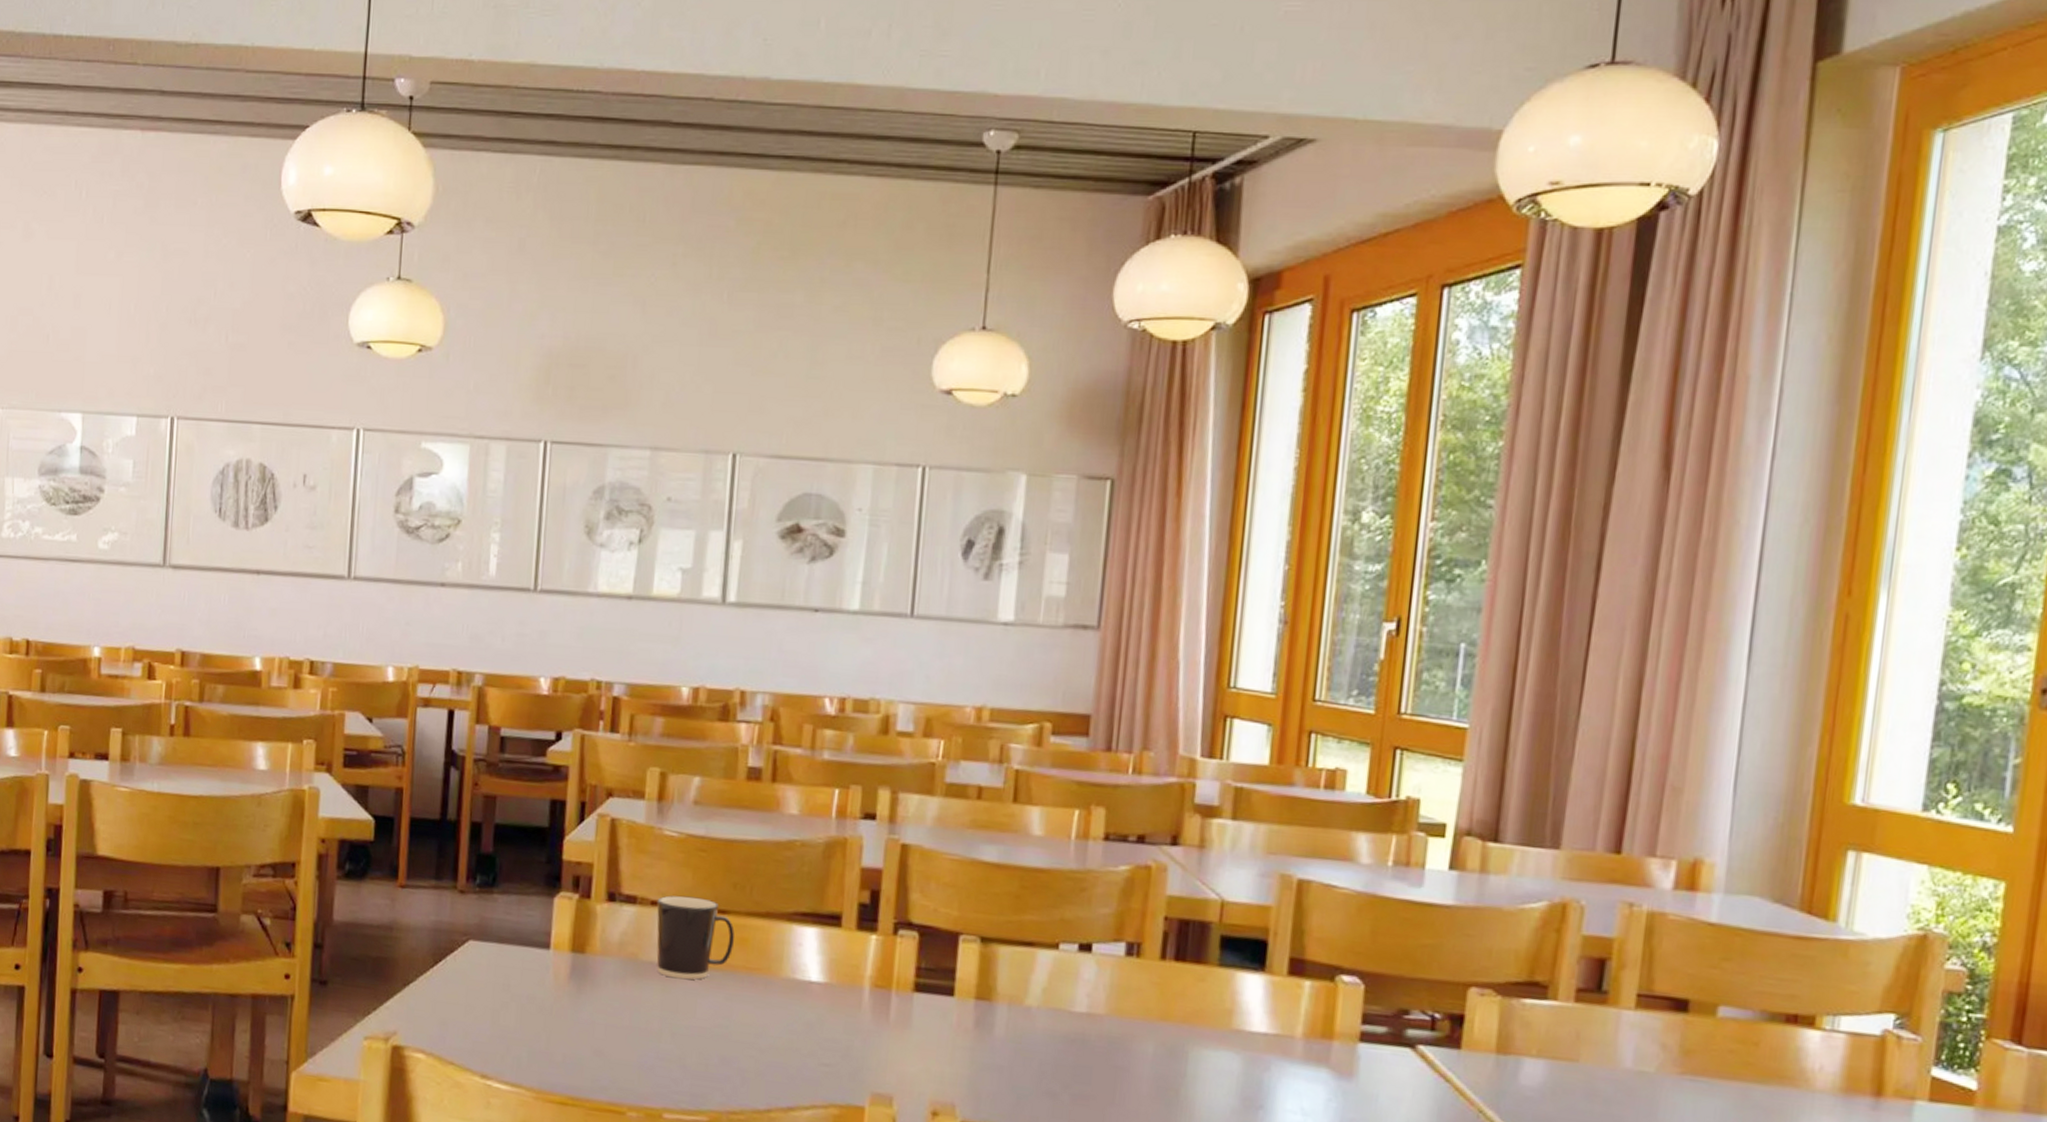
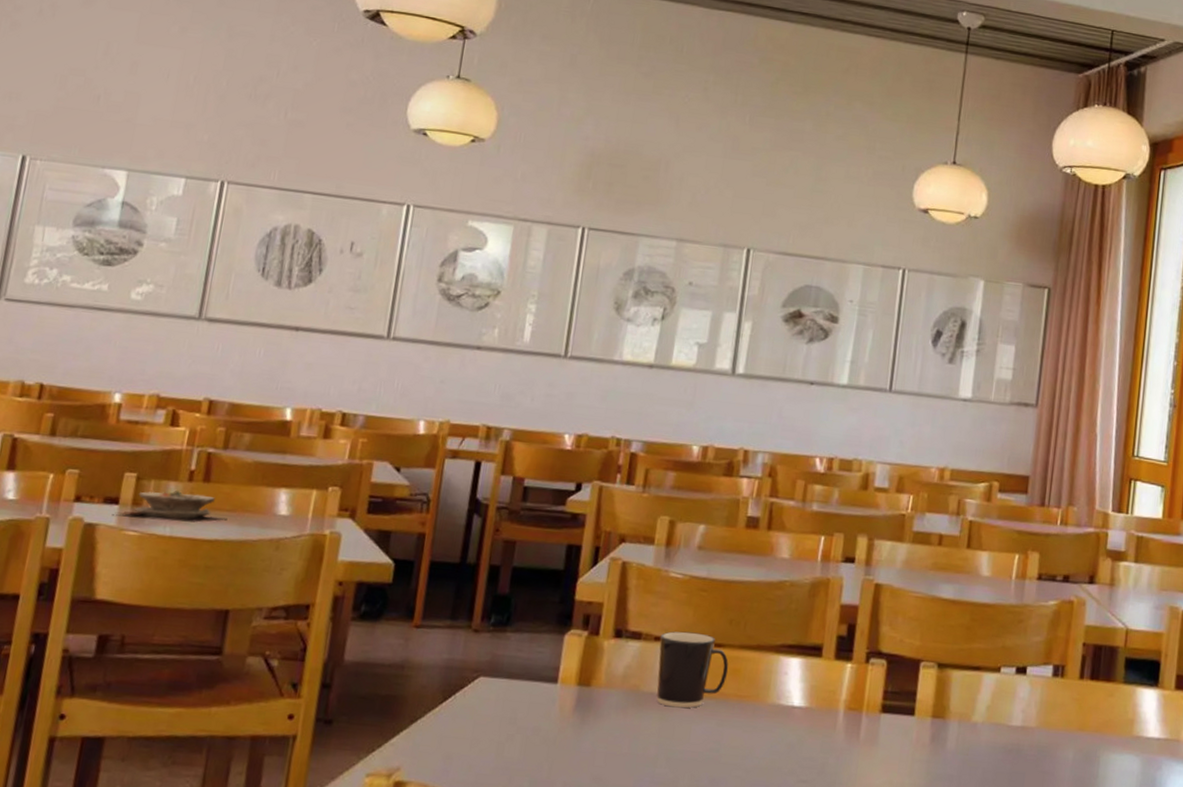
soup bowl: none [103,742,210,778] -> present [111,487,228,523]

